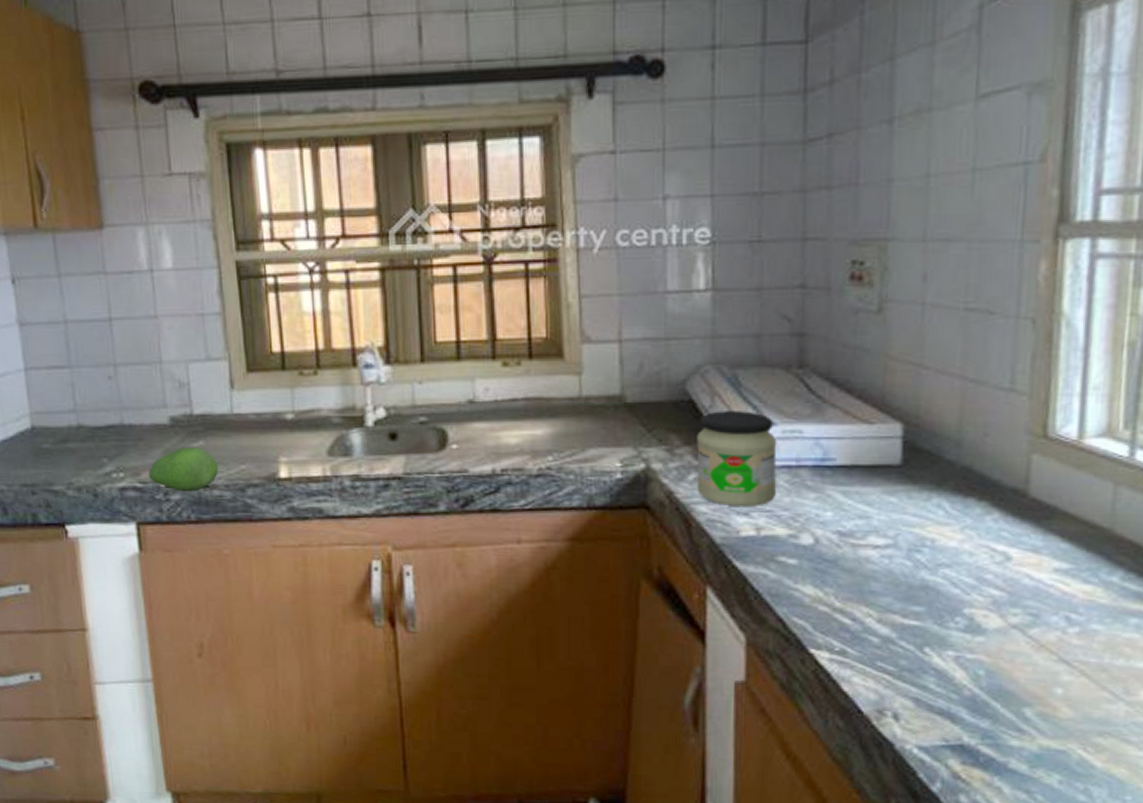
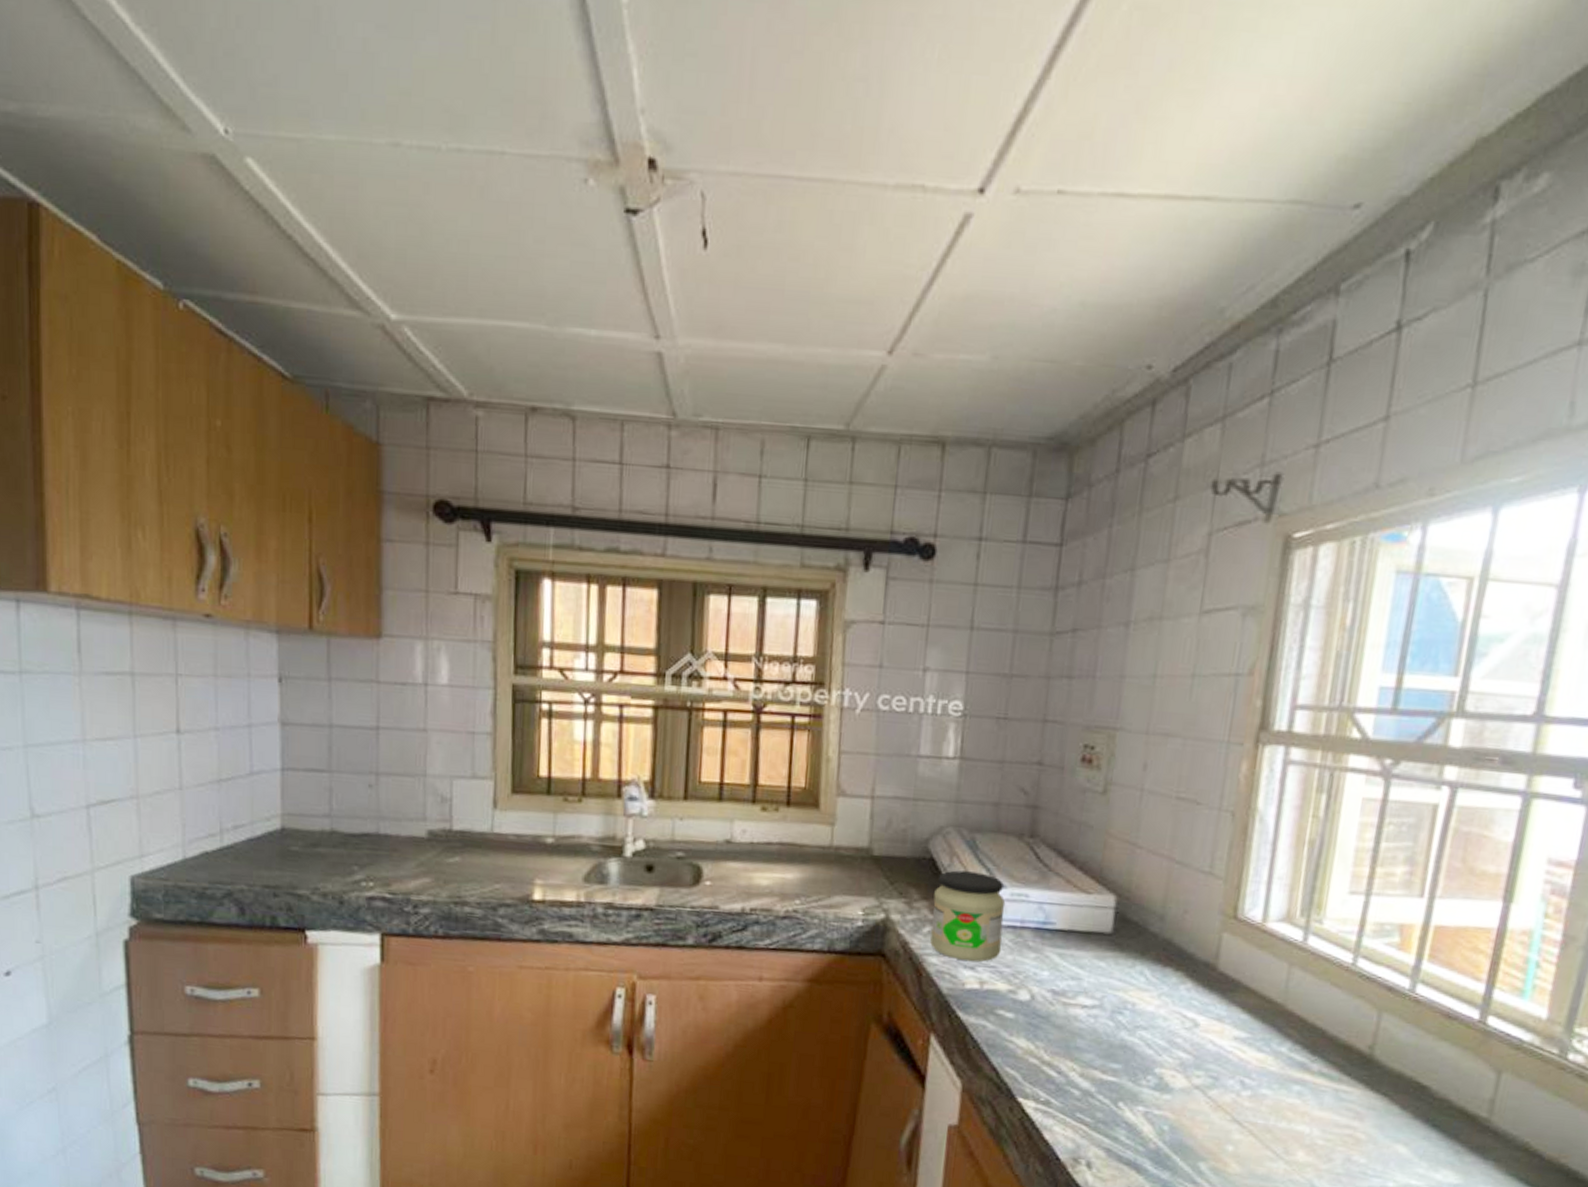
fruit: present [149,446,219,493] -> none [400,861,473,907]

